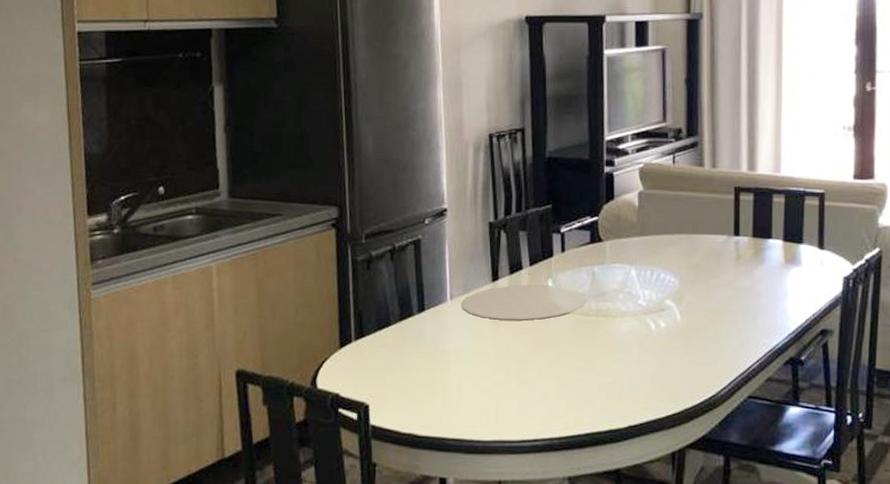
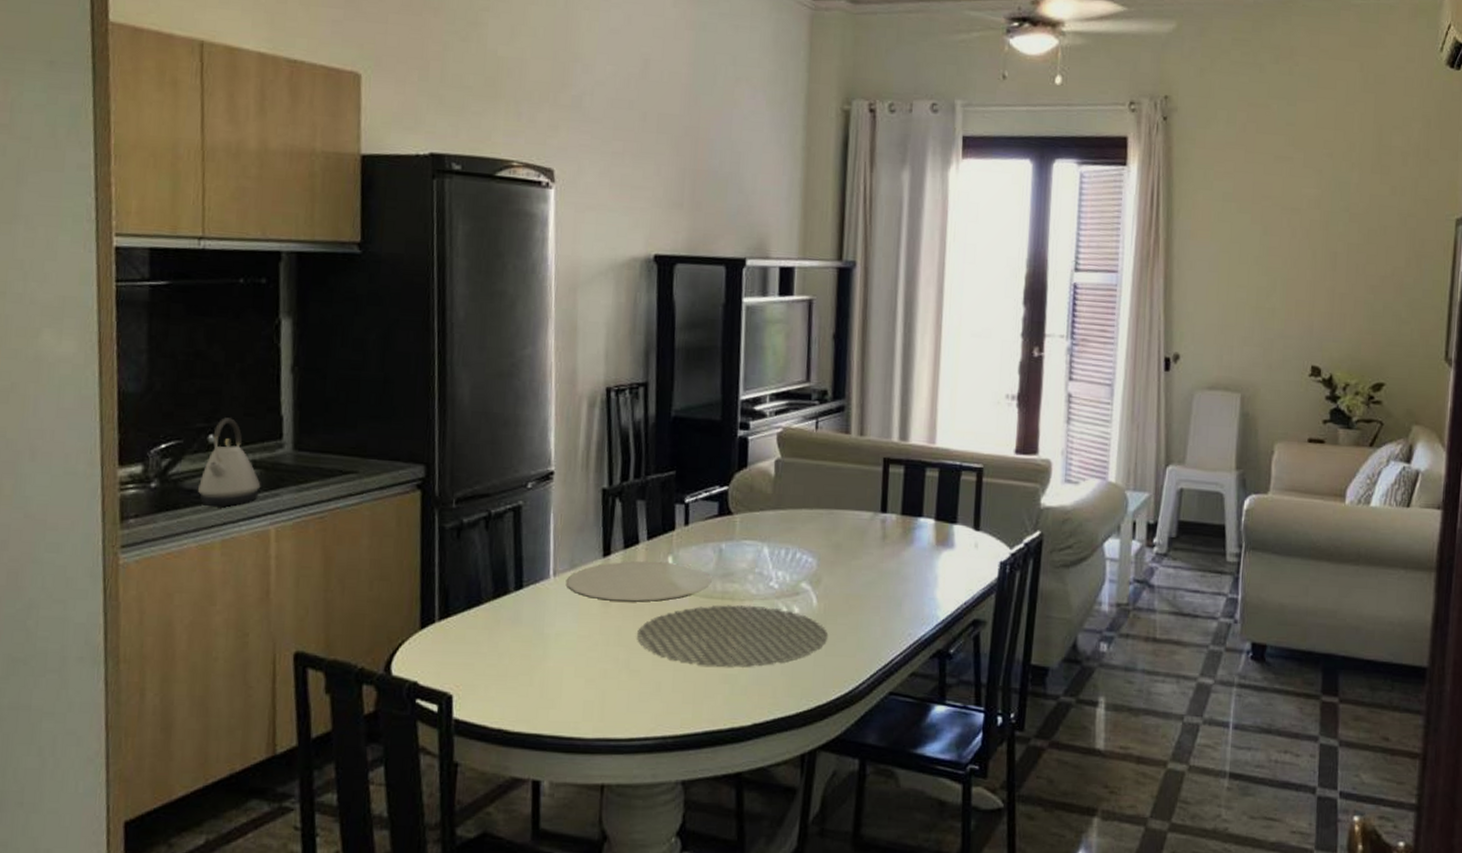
kettle: none [152,172,203,249] -> present [198,417,261,508]
place mat: none [524,321,692,376] -> present [637,605,829,667]

